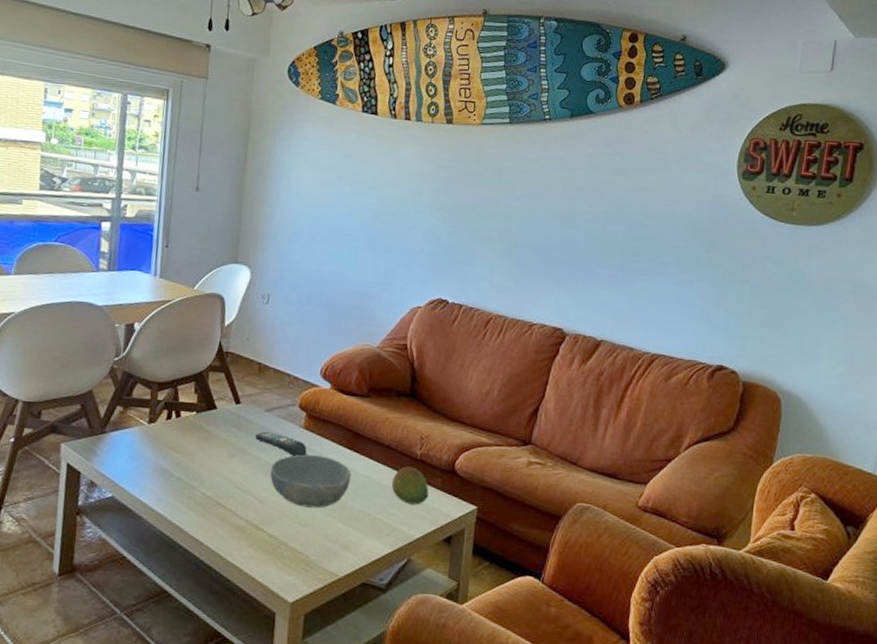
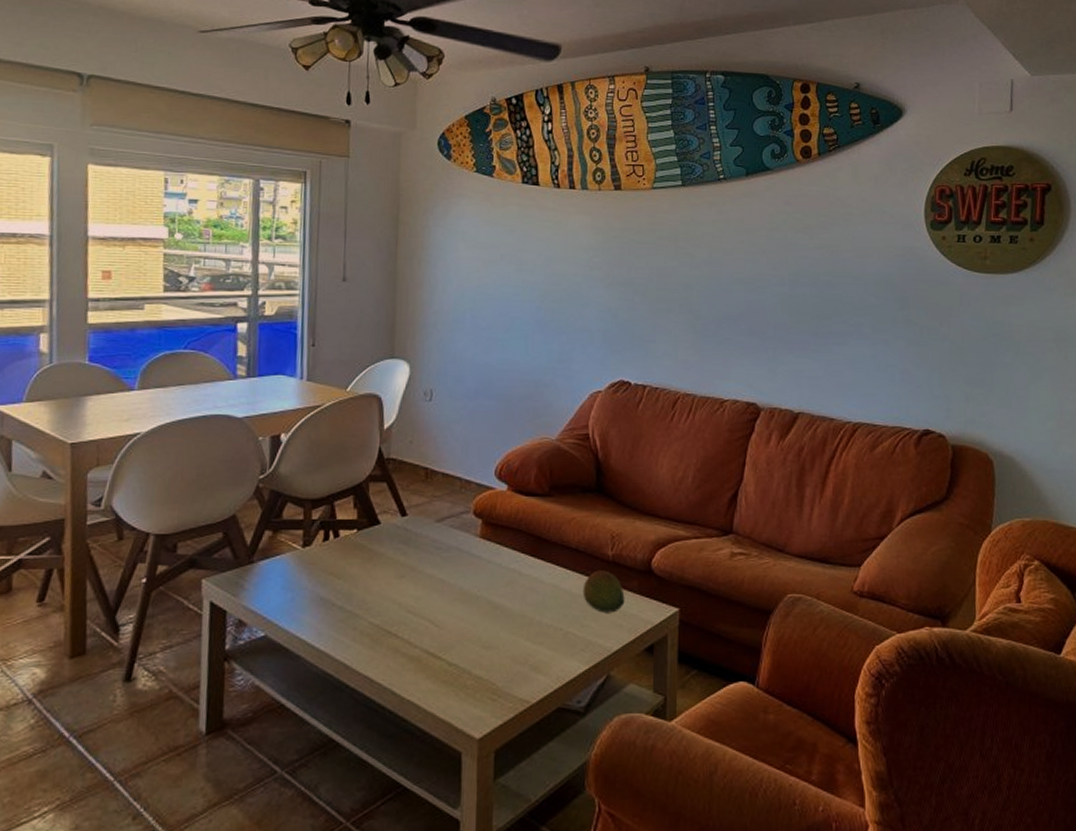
remote control: present [254,431,307,457] -> none [425,544,486,570]
bowl: present [270,454,351,508] -> none [446,567,537,627]

